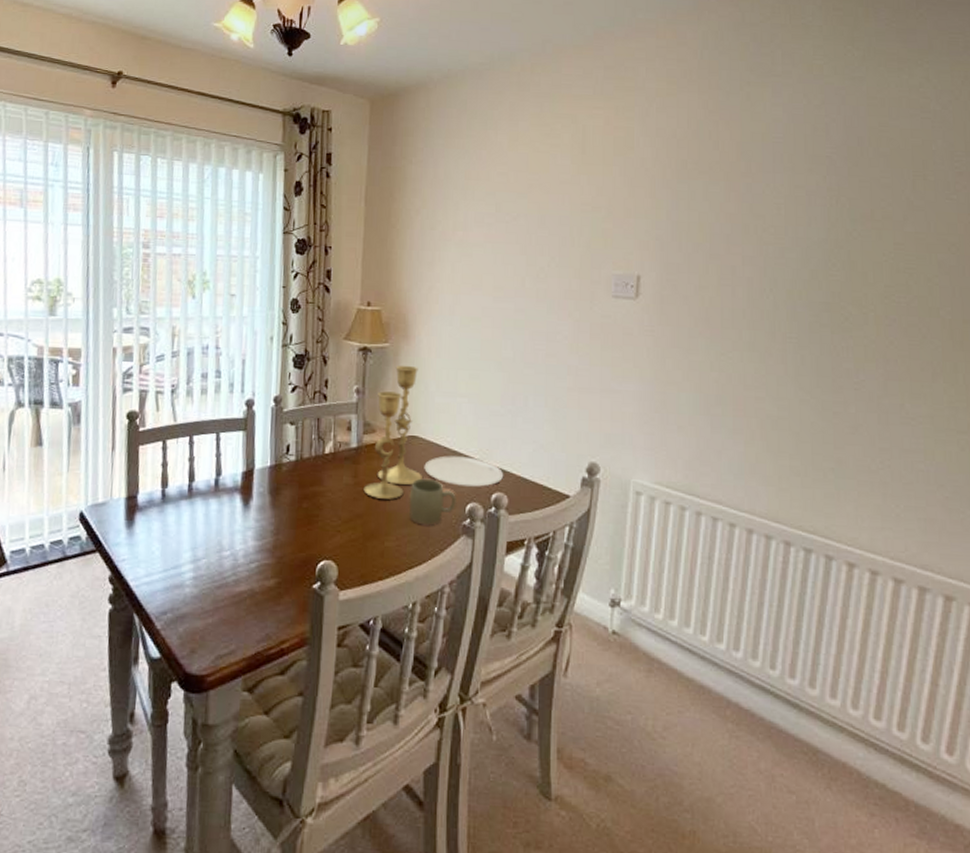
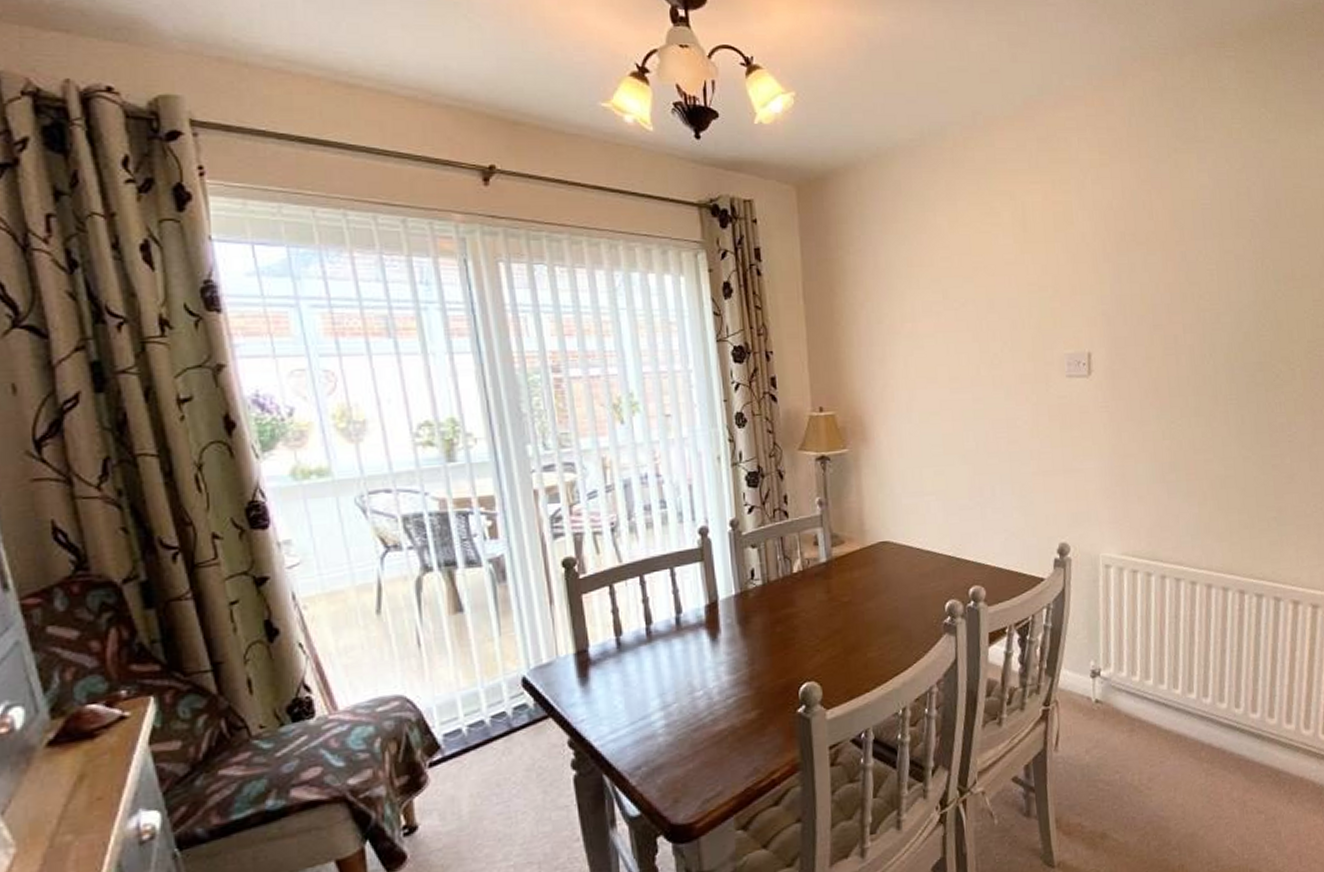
candlestick: present [363,365,424,499] -> none [839,469,899,611]
mug: present [409,478,456,526] -> none [886,582,935,631]
plate: present [424,455,504,487] -> none [898,554,980,586]

